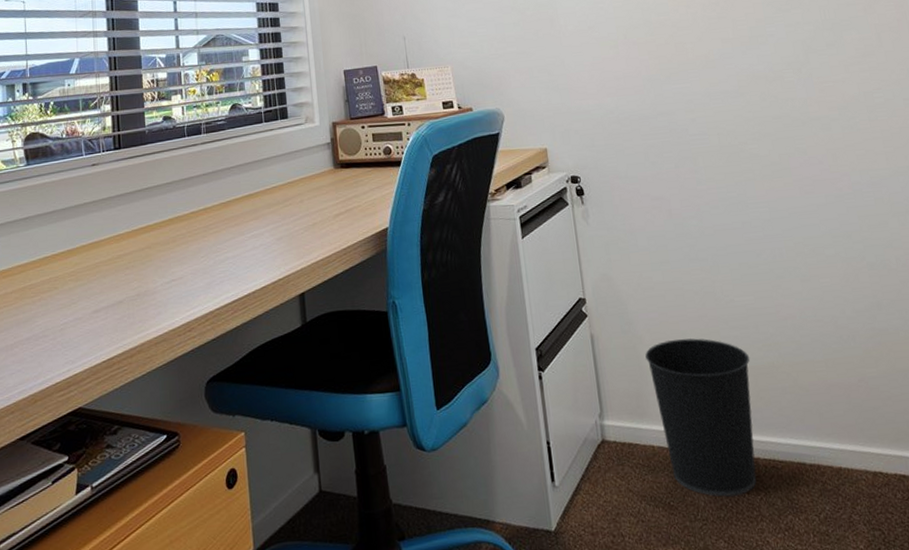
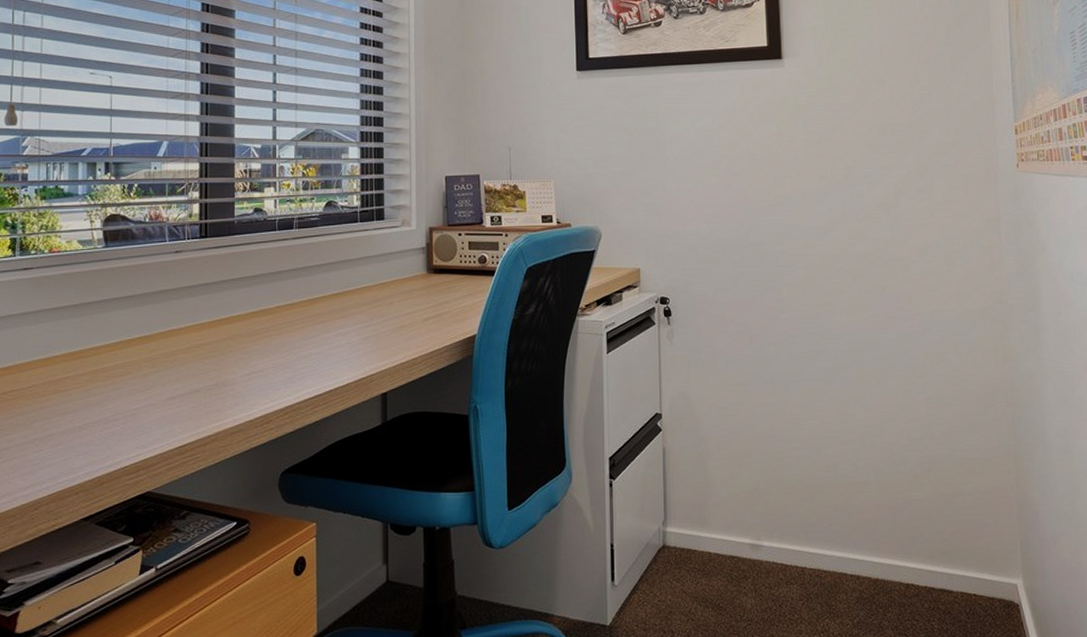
wastebasket: present [645,338,757,497] -> none [712,456,809,601]

